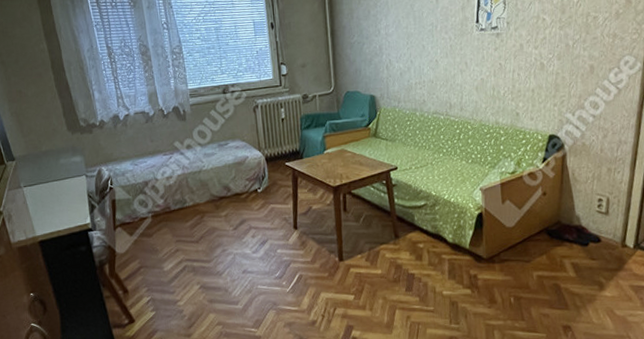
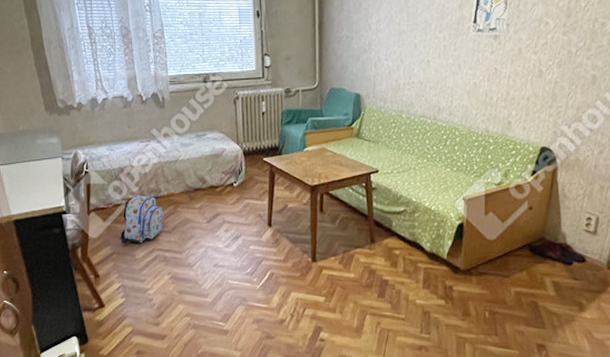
backpack: none [147,206,191,258] -> present [119,194,164,245]

